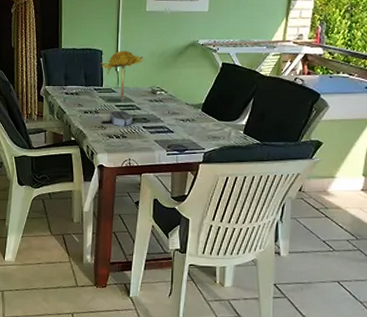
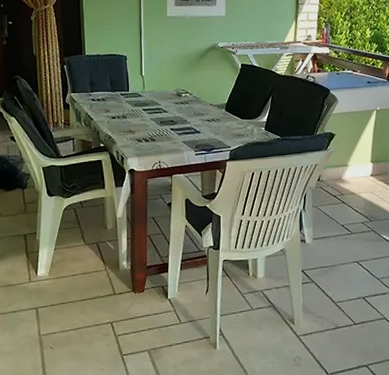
potted flower: present [101,51,145,126] -> none [126,55,169,130]

